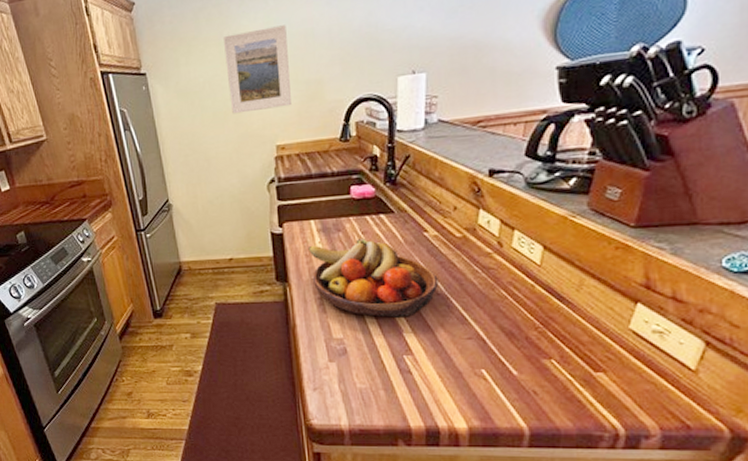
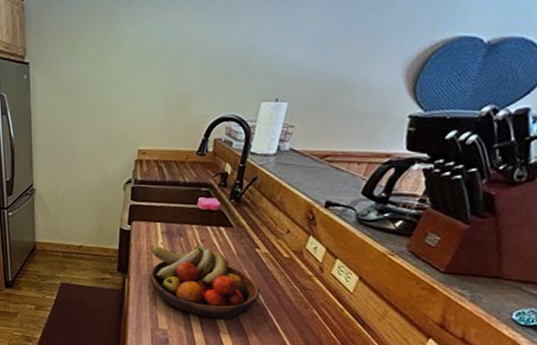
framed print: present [222,25,291,114] -> none [103,36,167,115]

